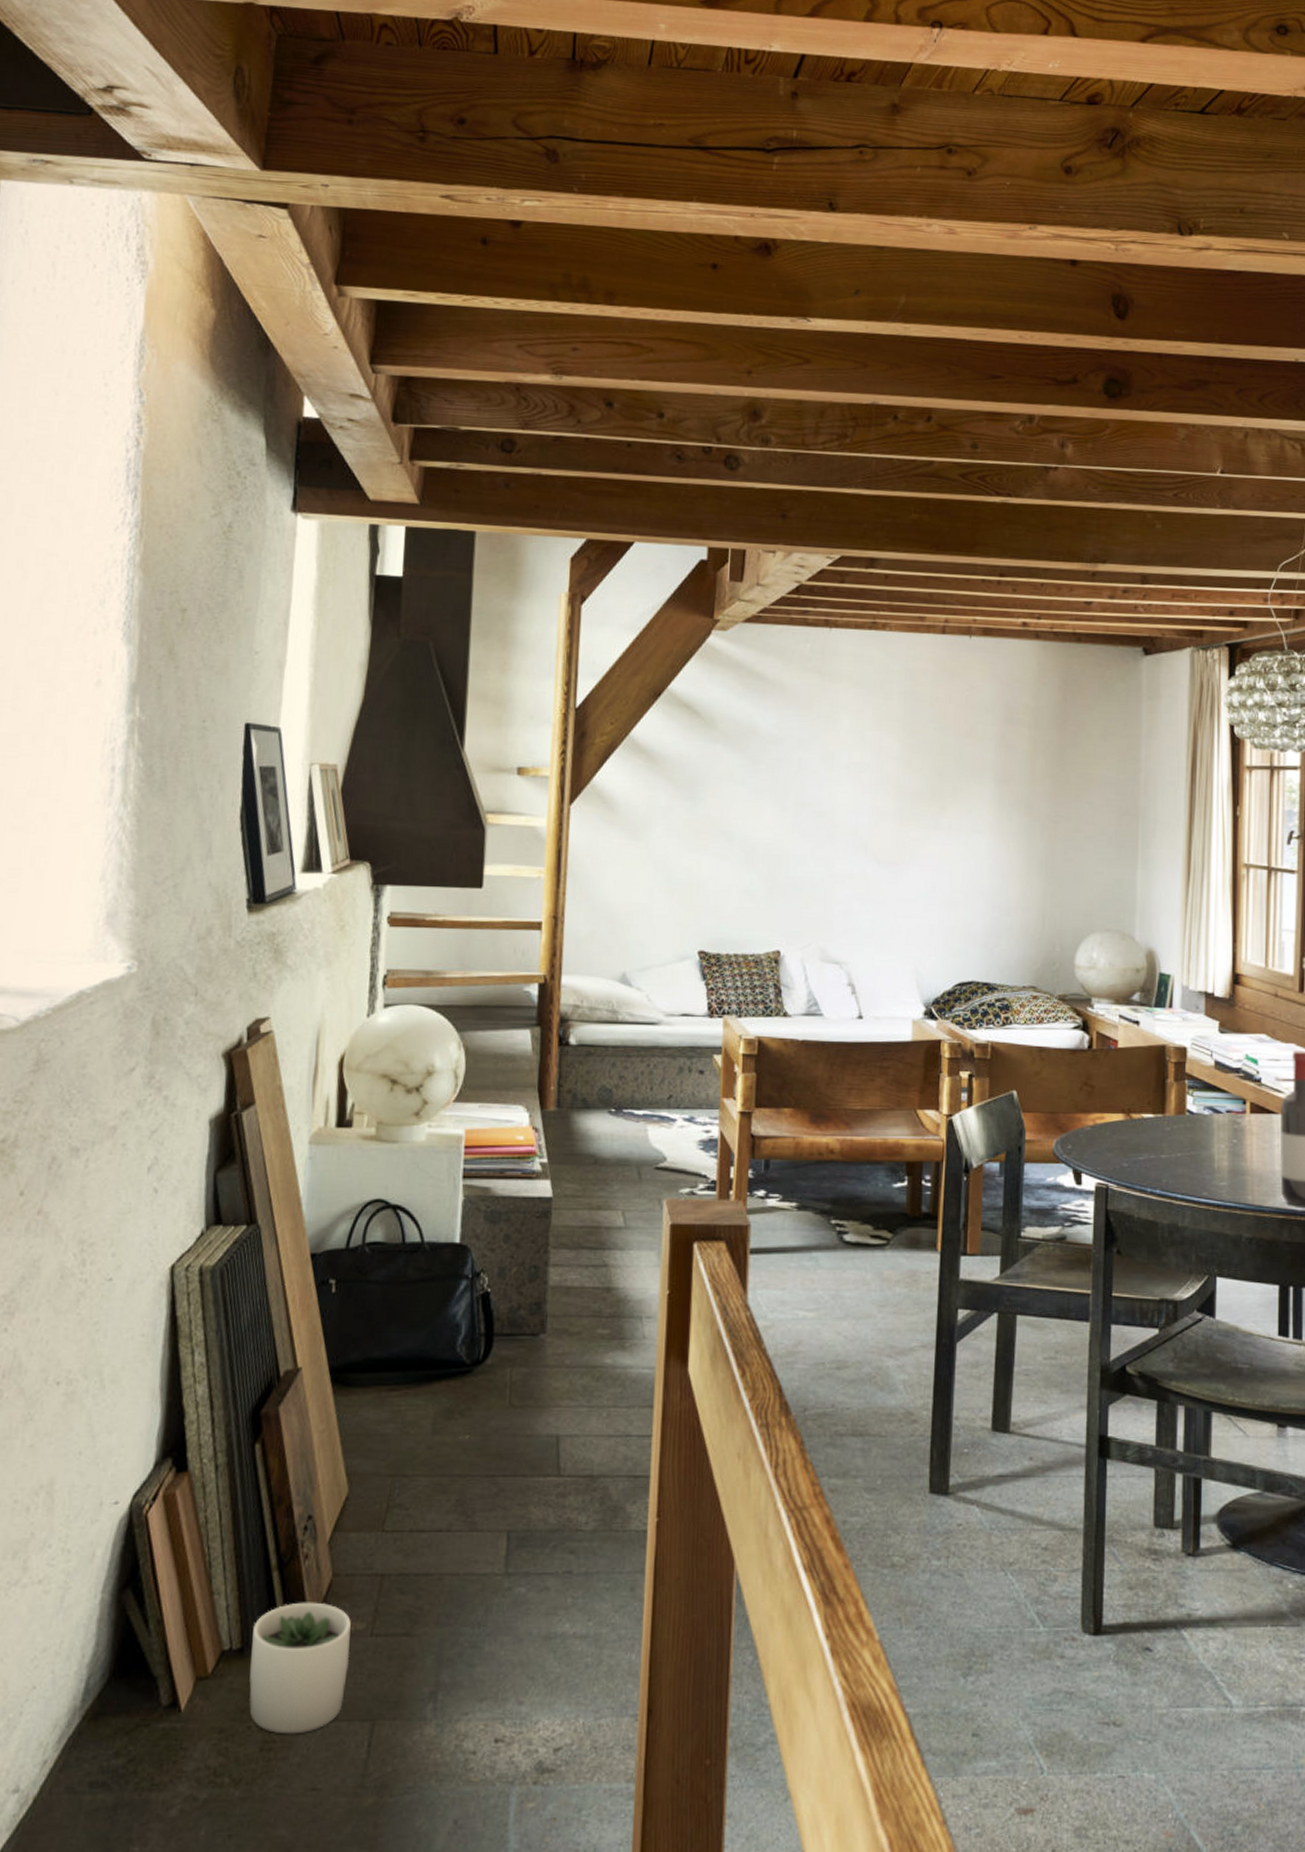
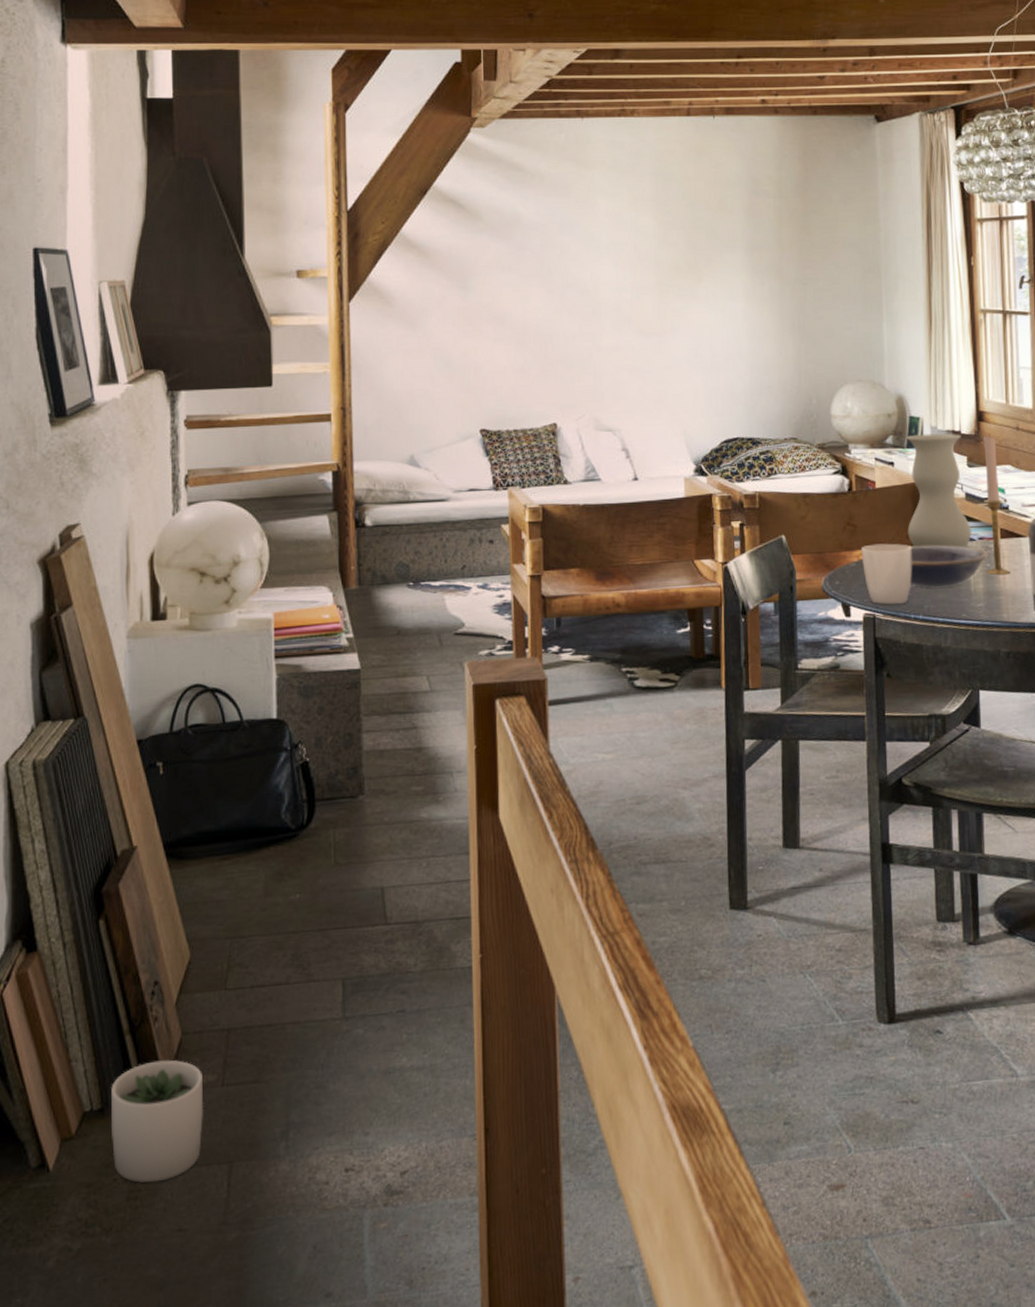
cup: none [1097,1108,1152,1177] -> present [861,543,913,606]
vase: none [1149,993,1219,1120] -> present [905,433,972,548]
bowl: none [1149,1113,1236,1161] -> present [910,544,989,588]
candlestick: none [1232,998,1259,1154] -> present [983,434,1011,575]

